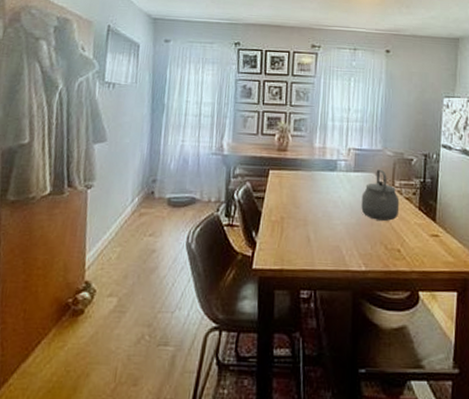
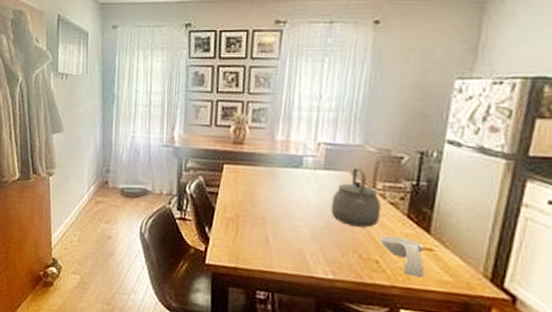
spoon rest: none [401,227,434,262] -> present [380,236,425,279]

